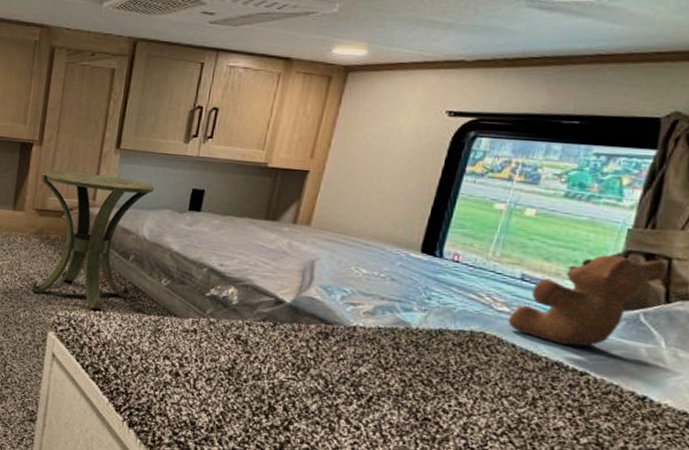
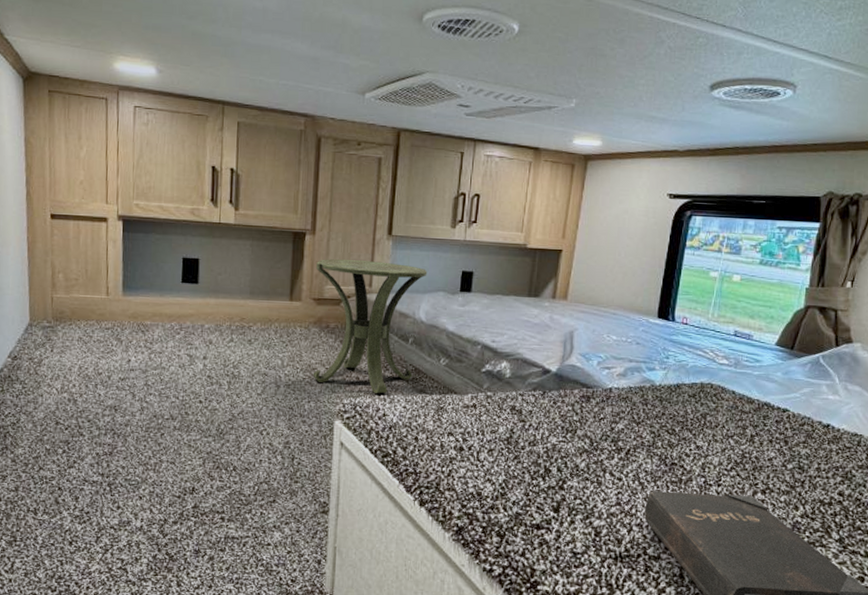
teddy bear: present [507,255,667,347] -> none [727,310,834,388]

